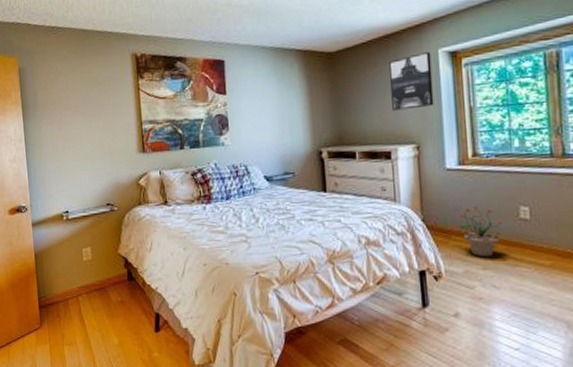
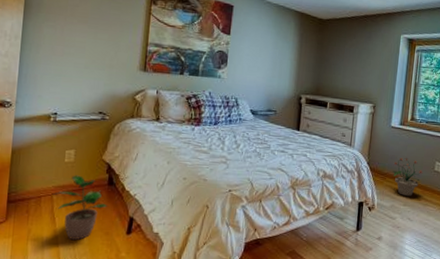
potted plant: none [78,273,131,343] -> present [53,175,107,241]
wall art: present [389,52,434,111] -> none [361,35,395,77]

